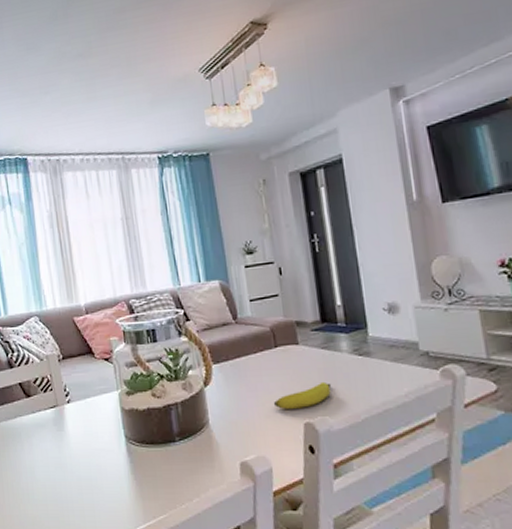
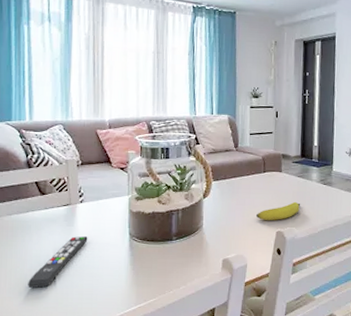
remote control: none [26,442,81,504] -> present [28,236,88,288]

